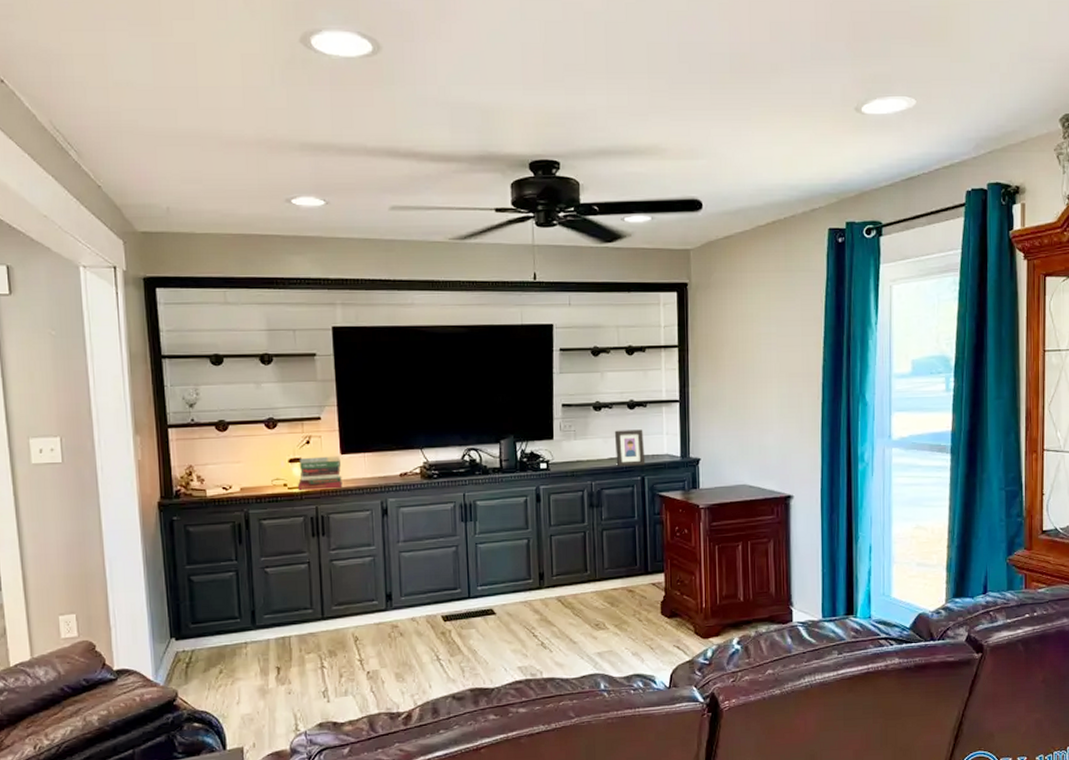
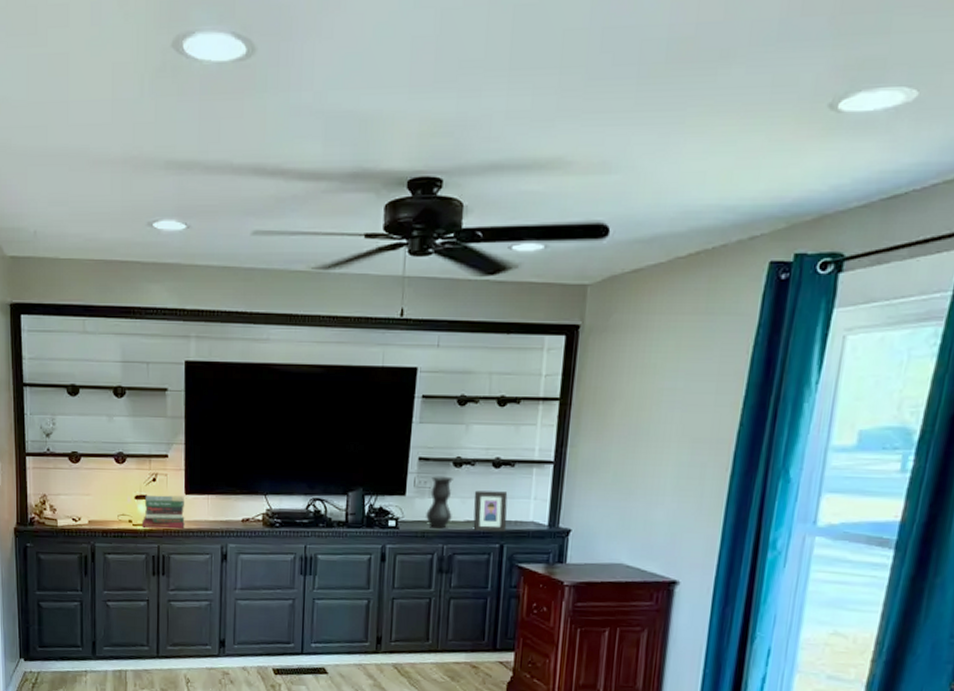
vase: none [573,419,597,467] -> present [426,476,453,529]

